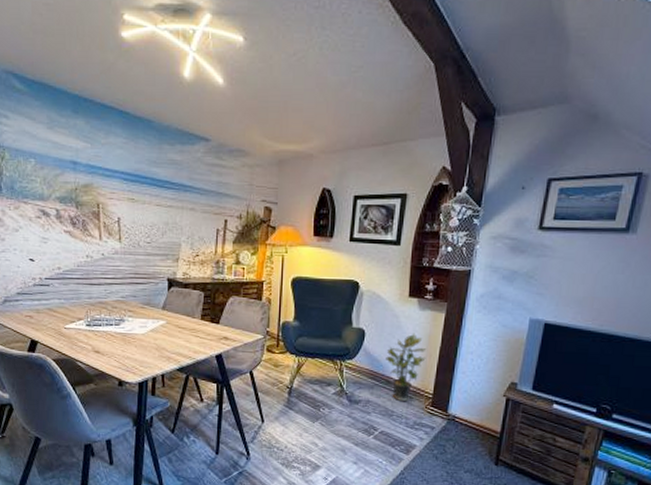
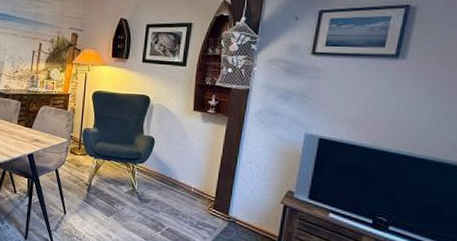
potted plant: present [386,333,427,401] -> none [172,142,209,203]

